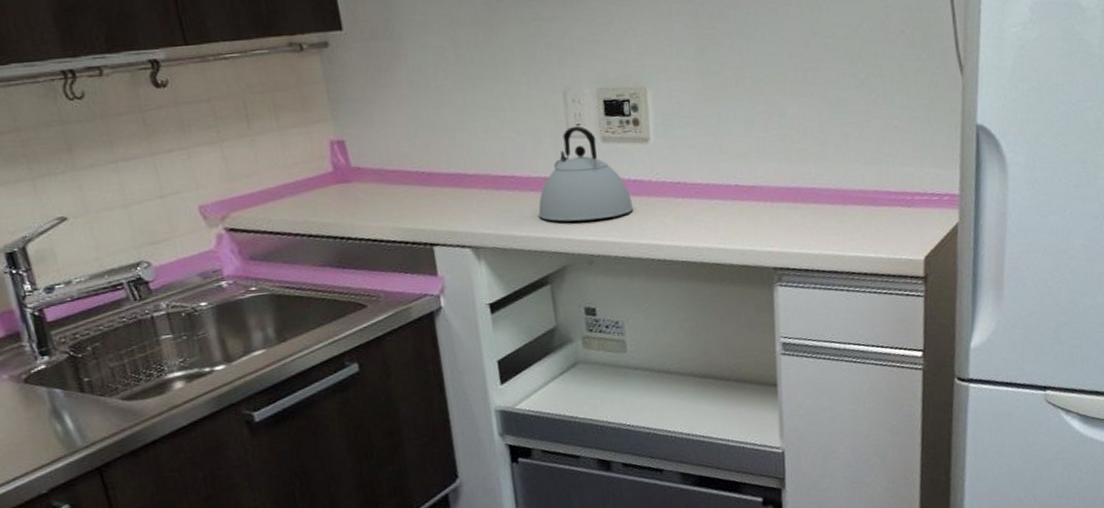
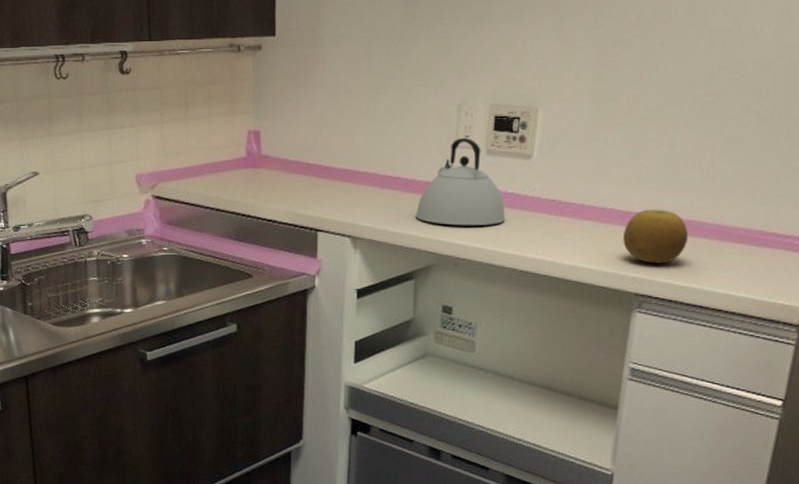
fruit: none [752,180,813,236] -> present [623,209,689,264]

